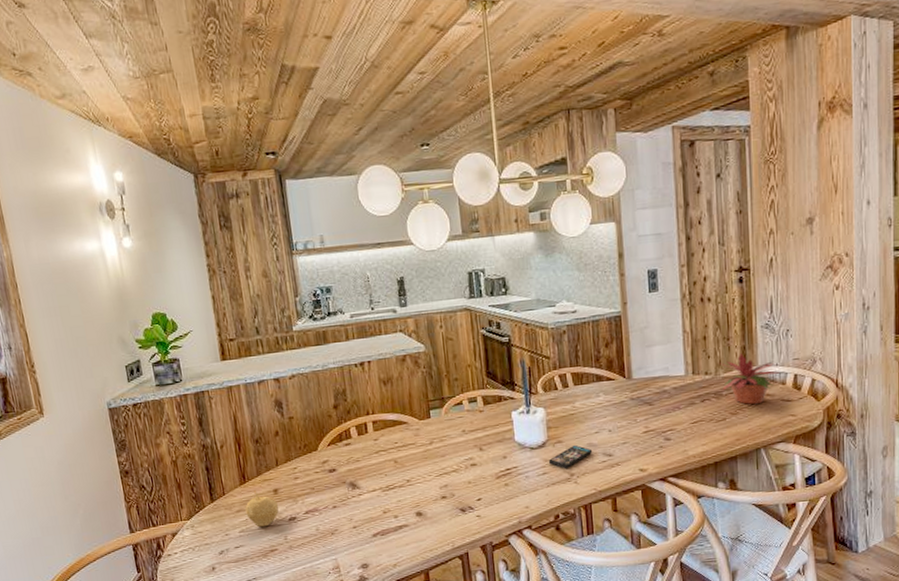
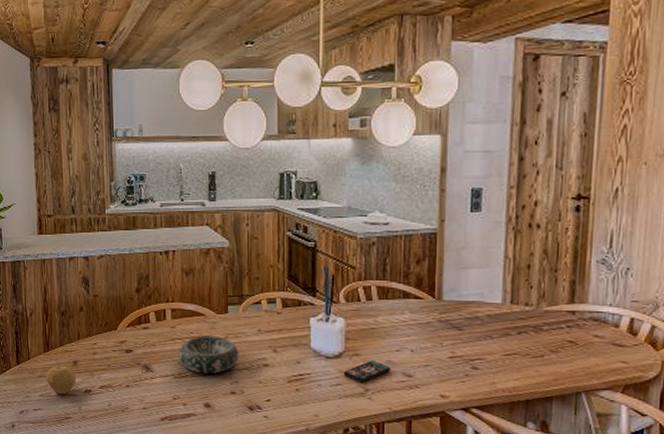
decorative bowl: none [384,442,446,483] -> present [178,335,239,374]
potted plant: present [720,353,779,405] -> none [543,287,613,345]

